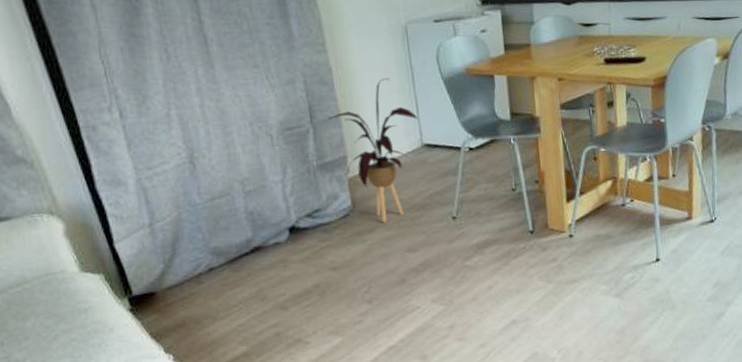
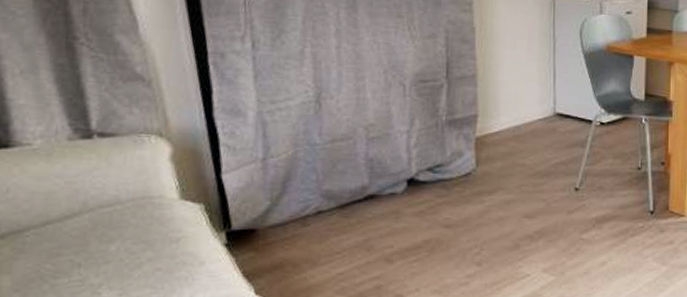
house plant: present [328,78,419,223] -> none [464,44,555,186]

